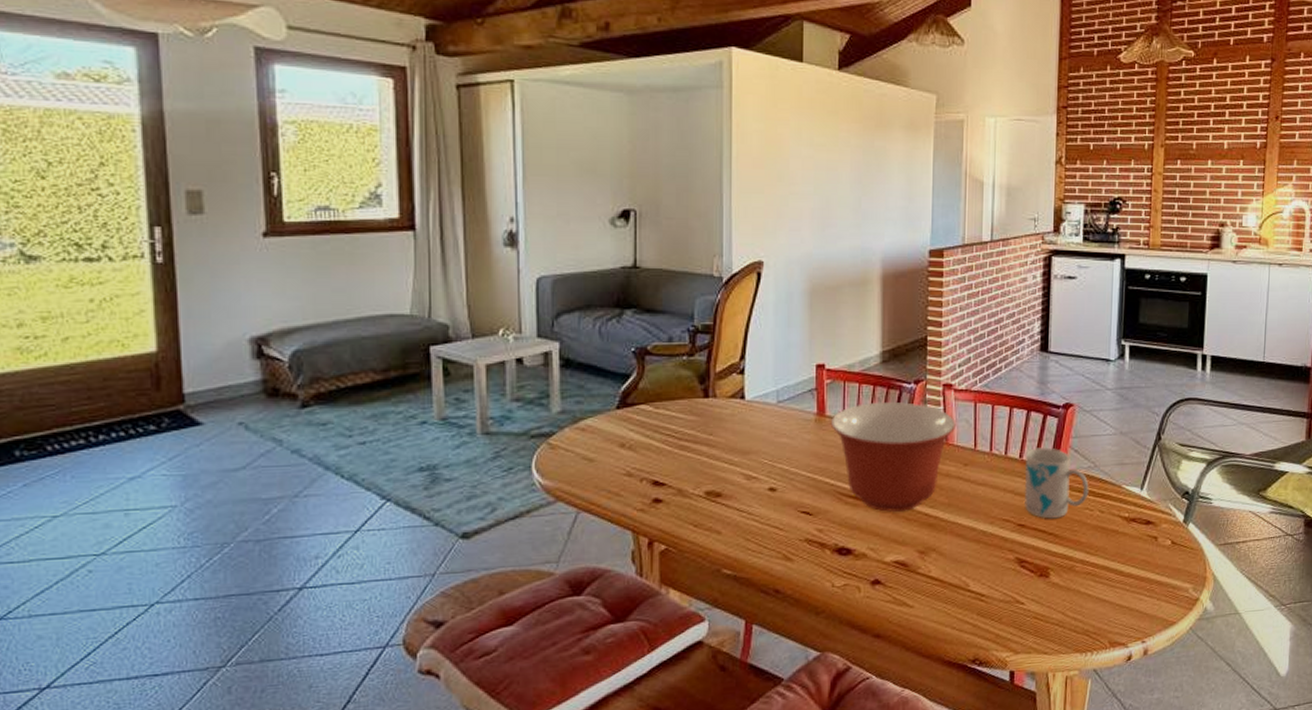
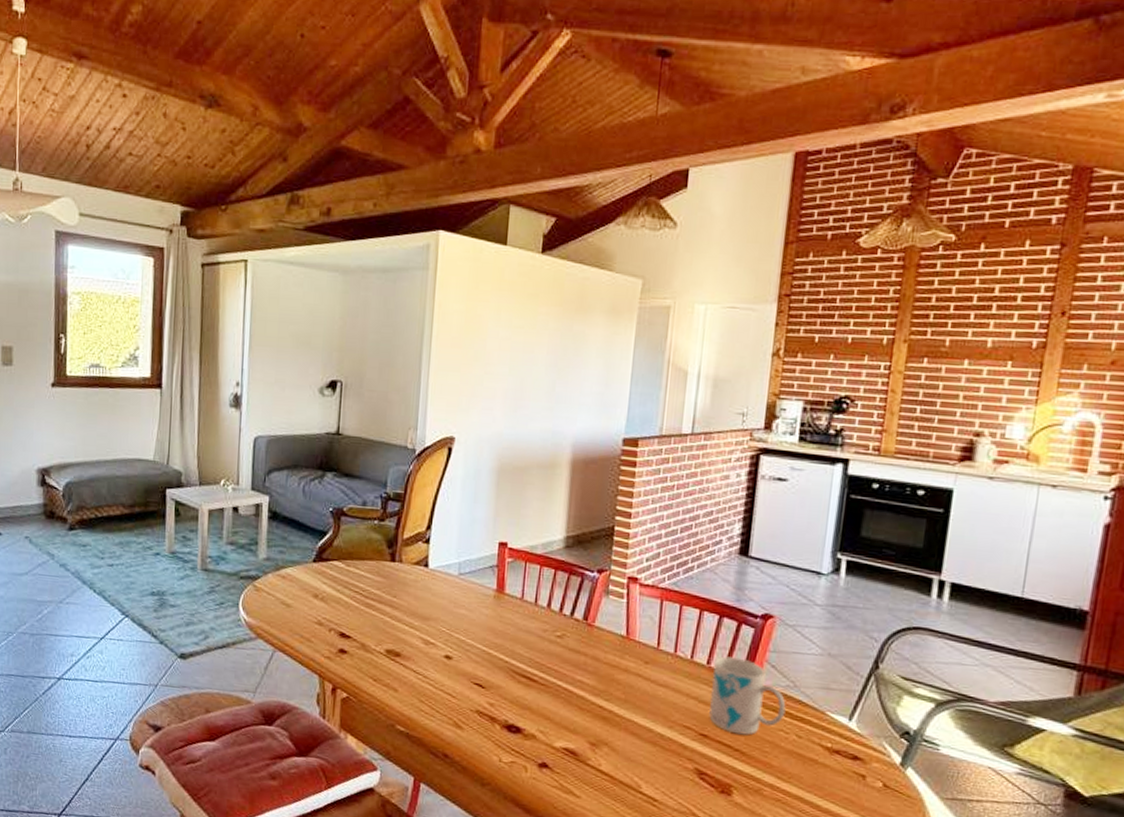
mixing bowl: present [830,402,957,512] -> none [508,586,640,700]

